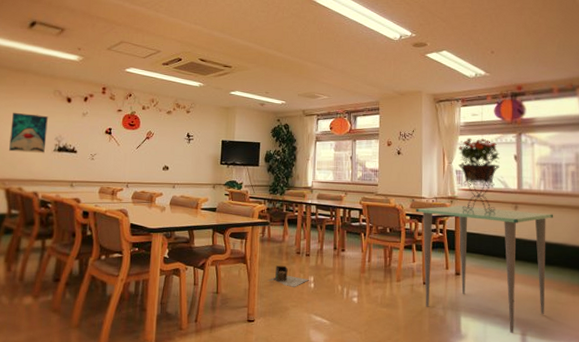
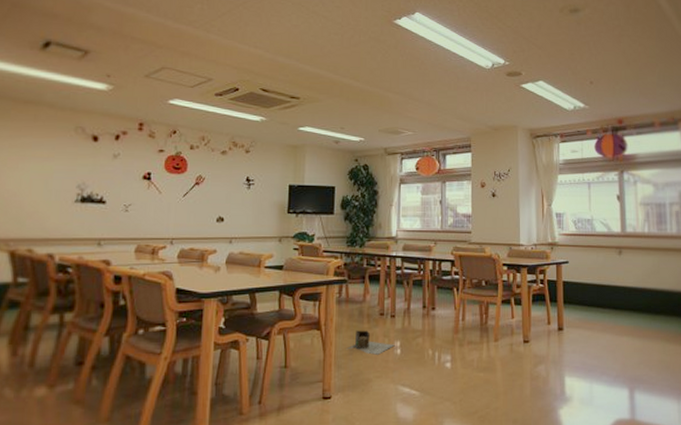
wall art: present [9,112,48,153] -> none [14,154,67,205]
dining table: present [415,205,554,334] -> none [513,252,659,392]
potted flower: present [458,138,500,212] -> none [557,177,602,259]

